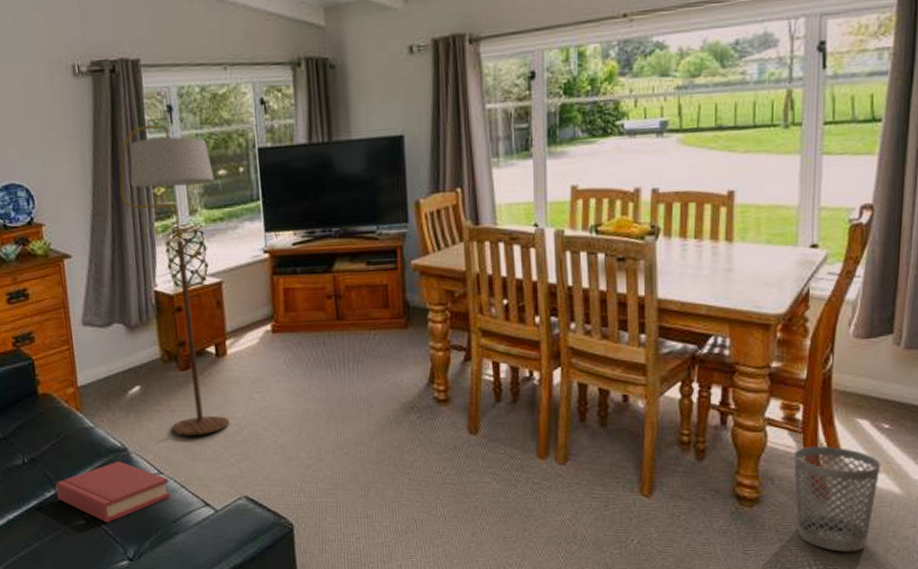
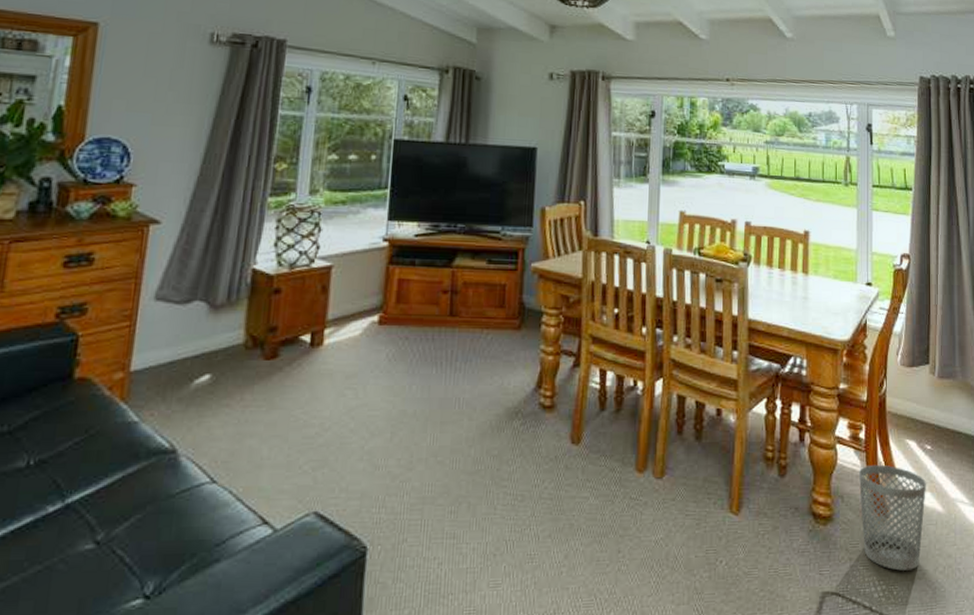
hardback book: present [56,461,171,523] -> none [63,465,223,547]
floor lamp: present [119,125,230,436] -> none [234,102,344,437]

